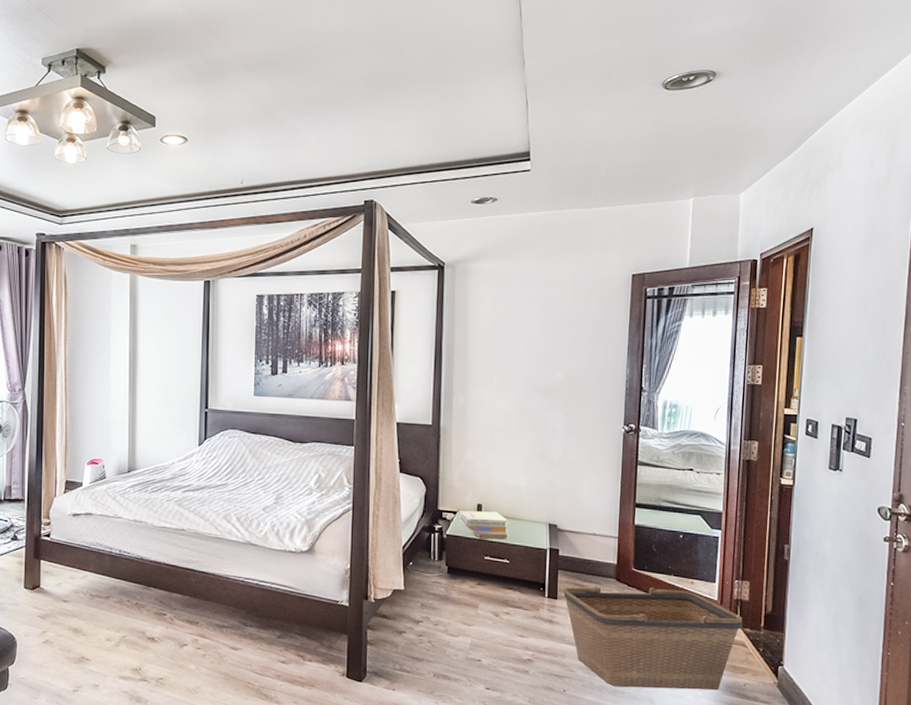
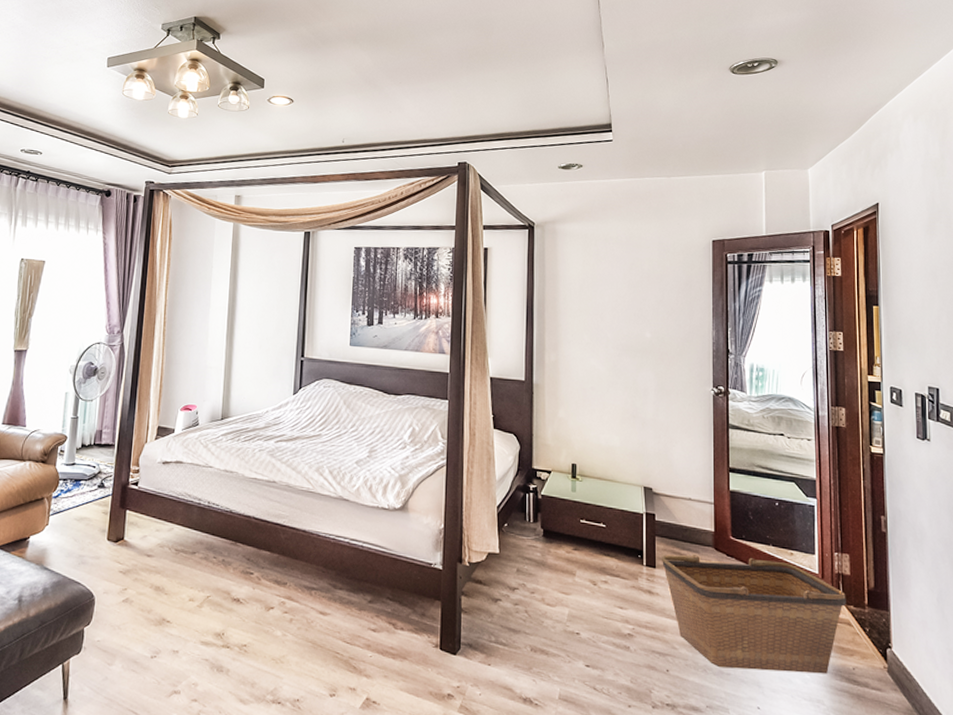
books: present [458,511,508,539] -> none [553,470,603,502]

